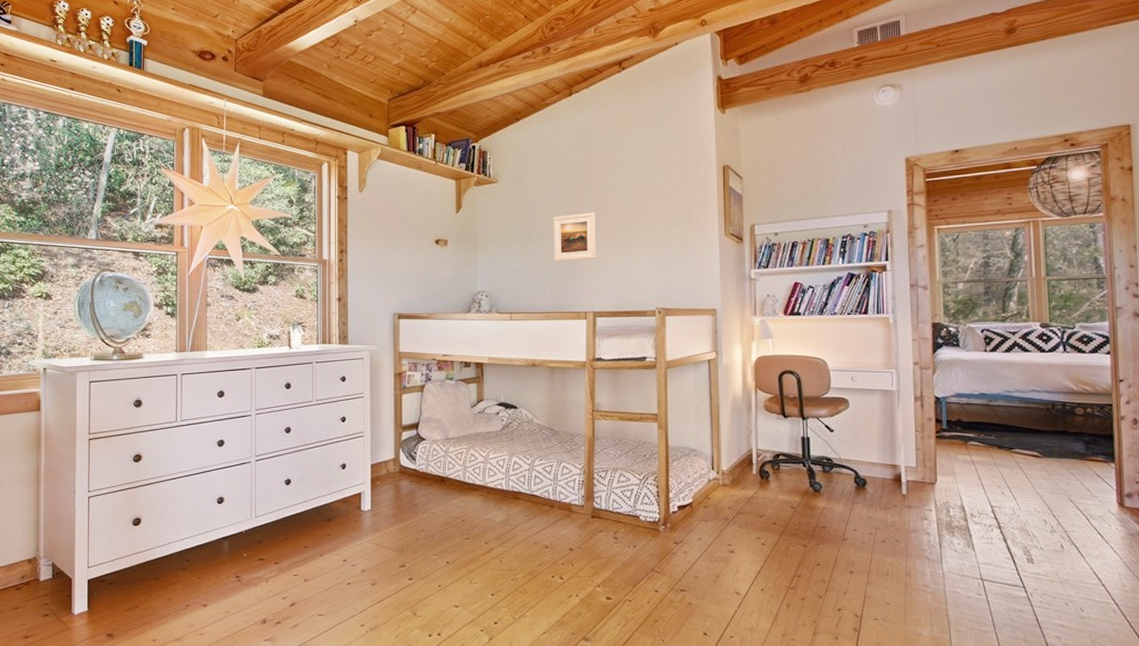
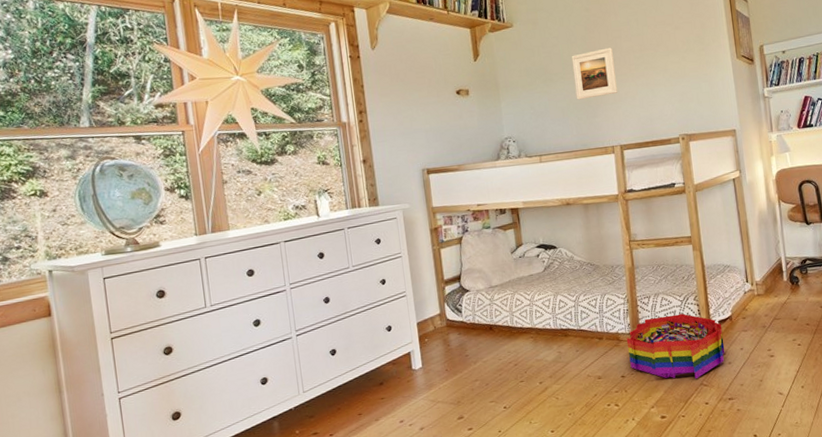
storage bin: none [578,492,682,564] -> present [626,313,725,379]

